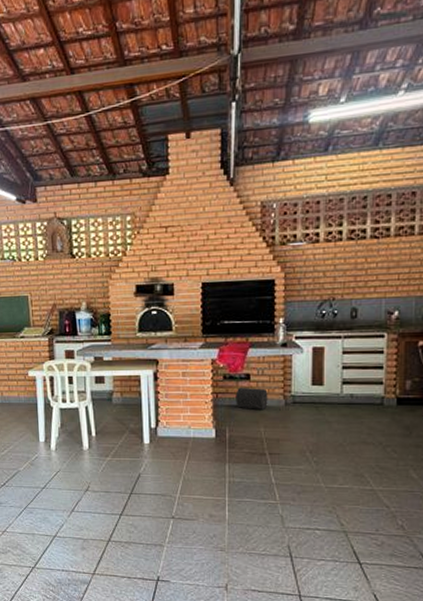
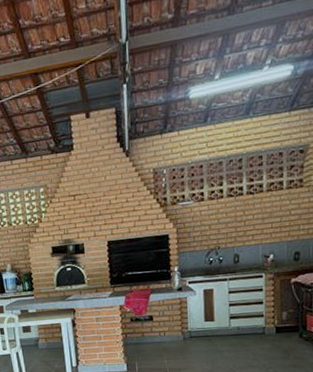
cylinder: present [235,387,268,409] -> none [141,327,169,345]

